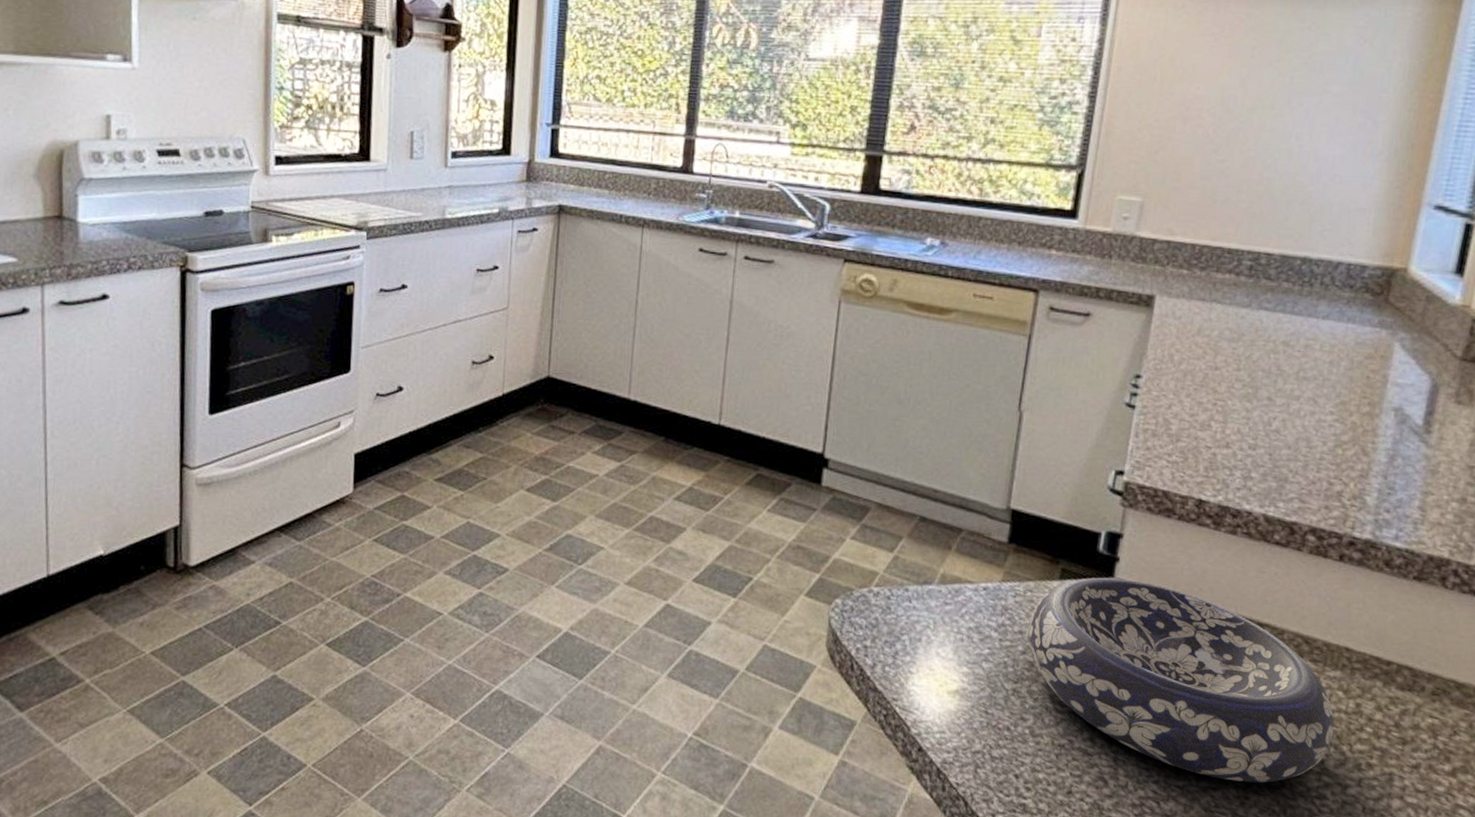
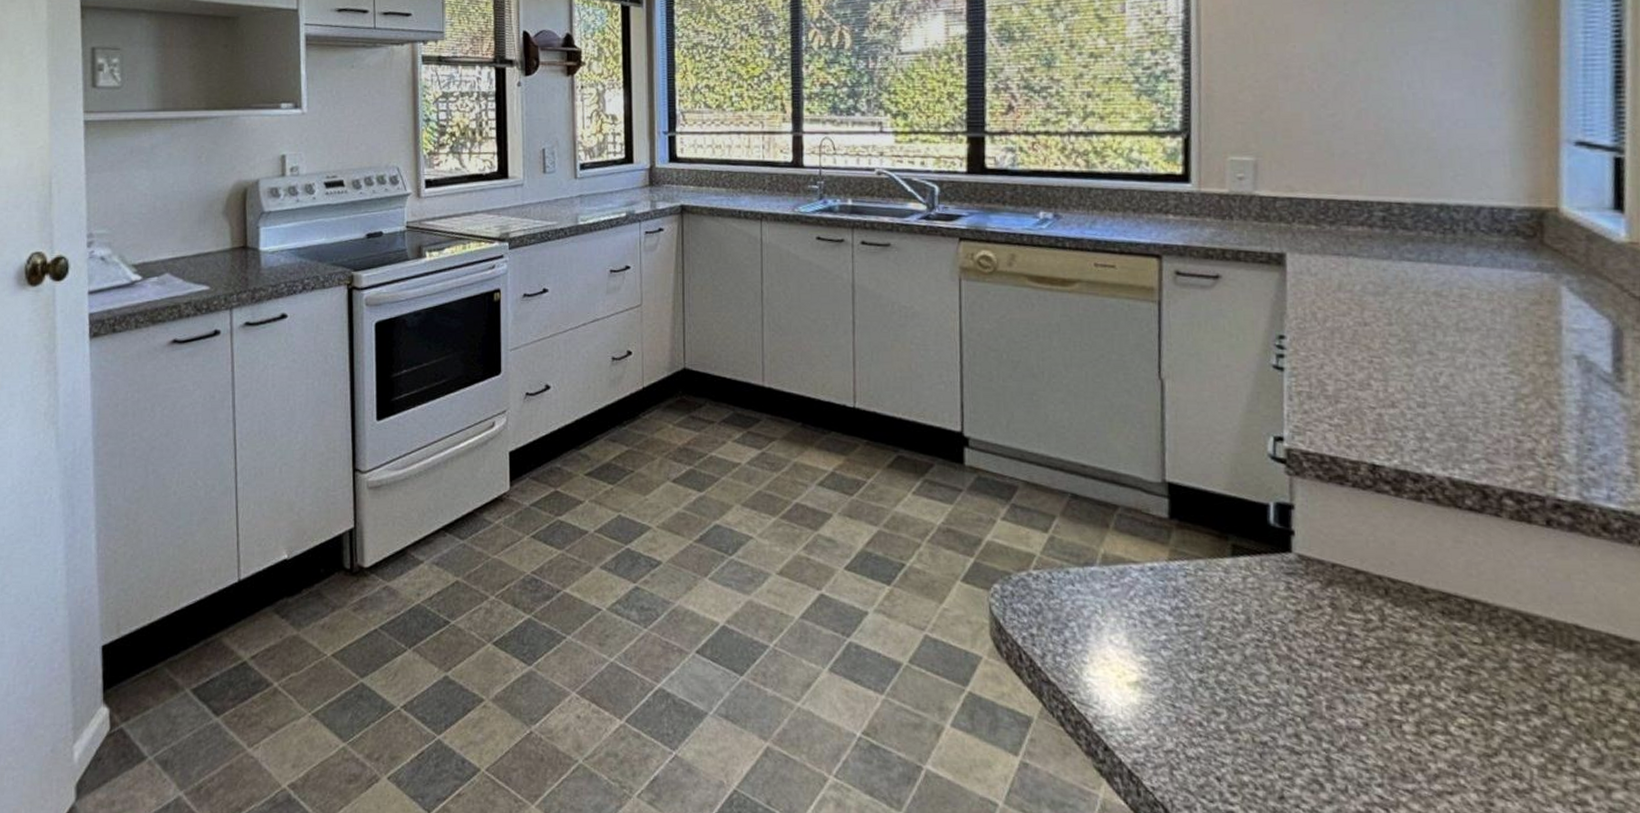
decorative bowl: present [1028,577,1335,783] -> none [1205,552,1582,786]

